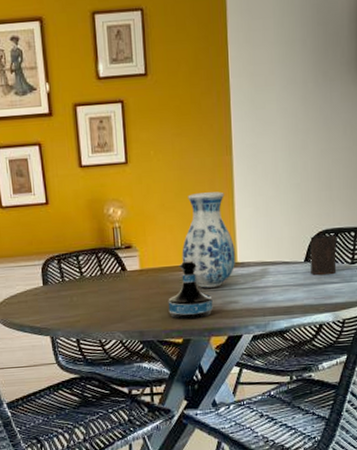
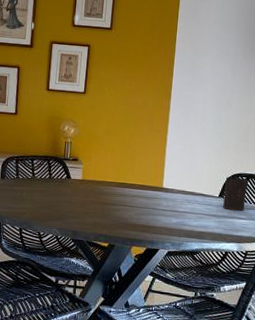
tequila bottle: present [168,261,213,320] -> none [100,179,138,229]
vase: present [182,192,235,288] -> none [117,126,162,205]

